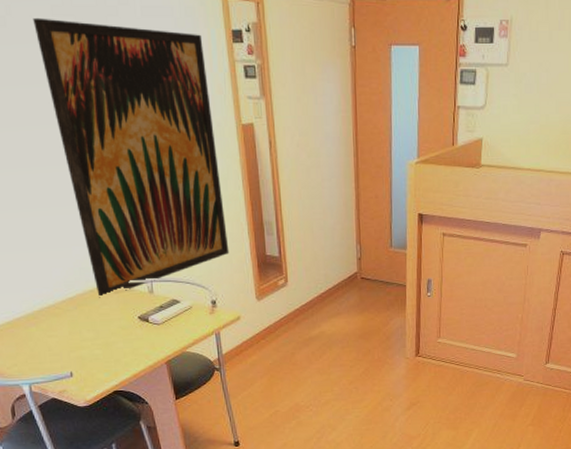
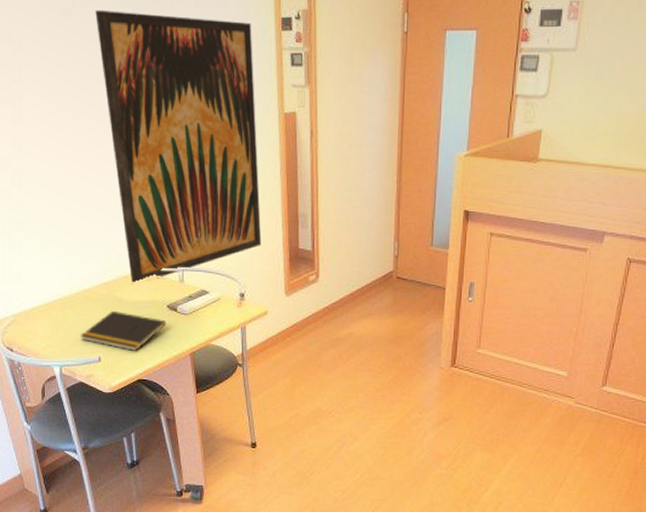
notepad: none [47,324,139,363] -> present [79,310,167,351]

